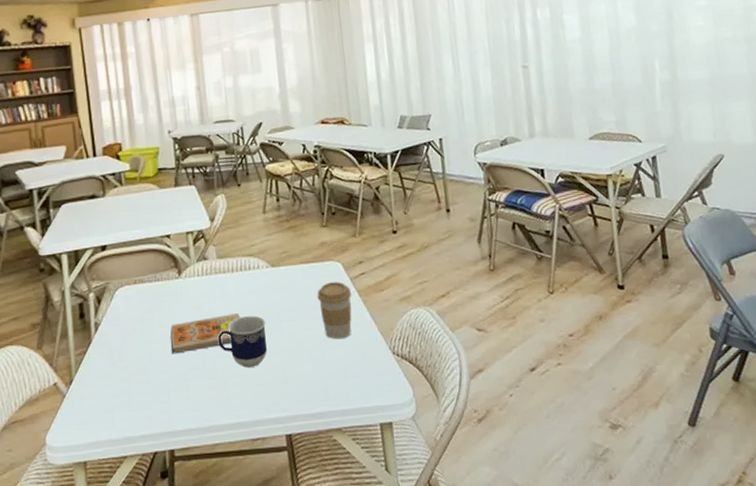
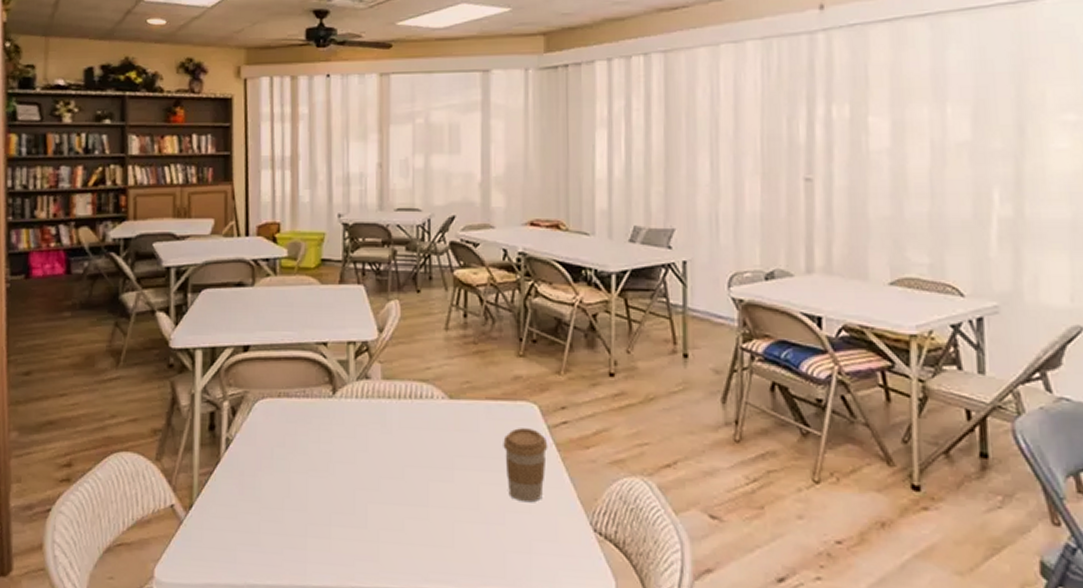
notebook: present [170,313,240,354] -> none [314,450,403,491]
cup: present [217,316,267,368] -> none [372,456,434,522]

